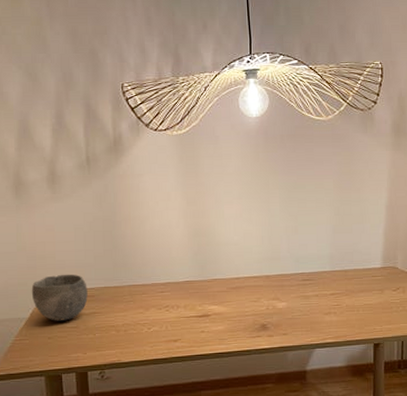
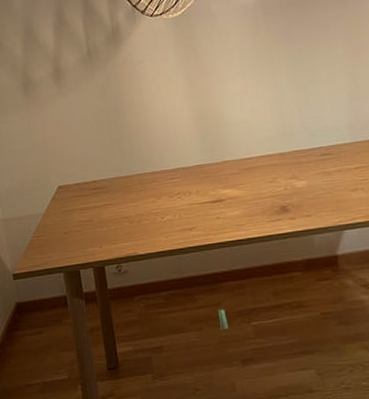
bowl: present [31,274,88,321] -> none [45,167,99,216]

